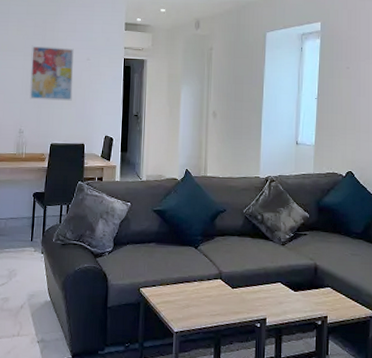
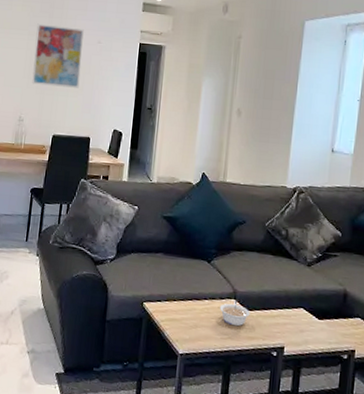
legume: none [207,280,235,304] -> present [219,300,250,327]

